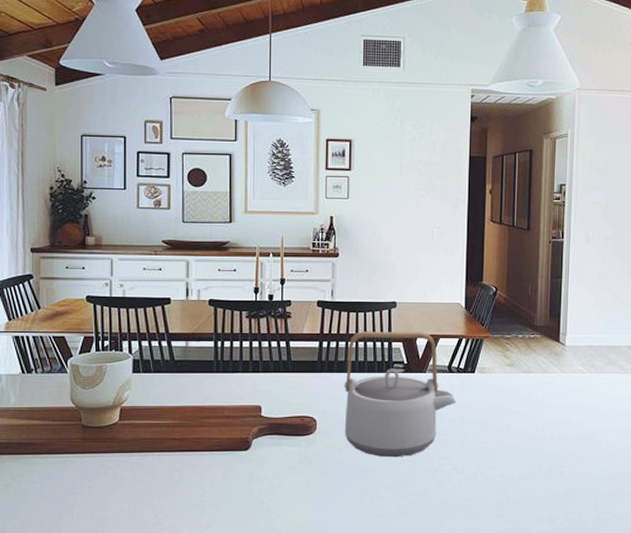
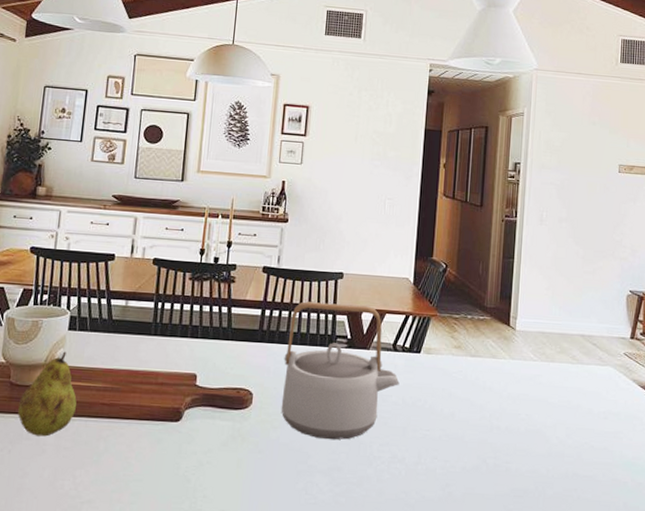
fruit: none [93,393,148,472] -> present [18,351,77,437]

